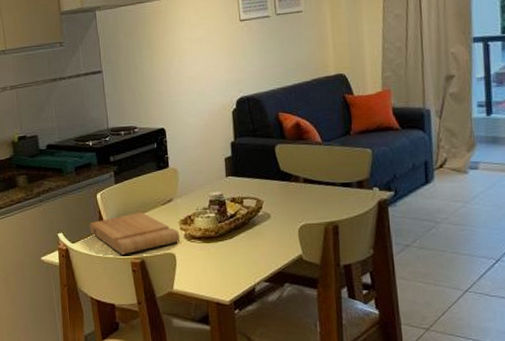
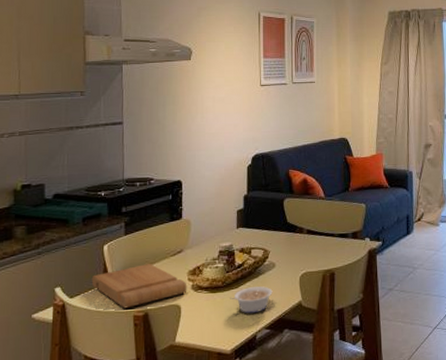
legume: none [224,238,270,266] -> present [230,286,273,314]

